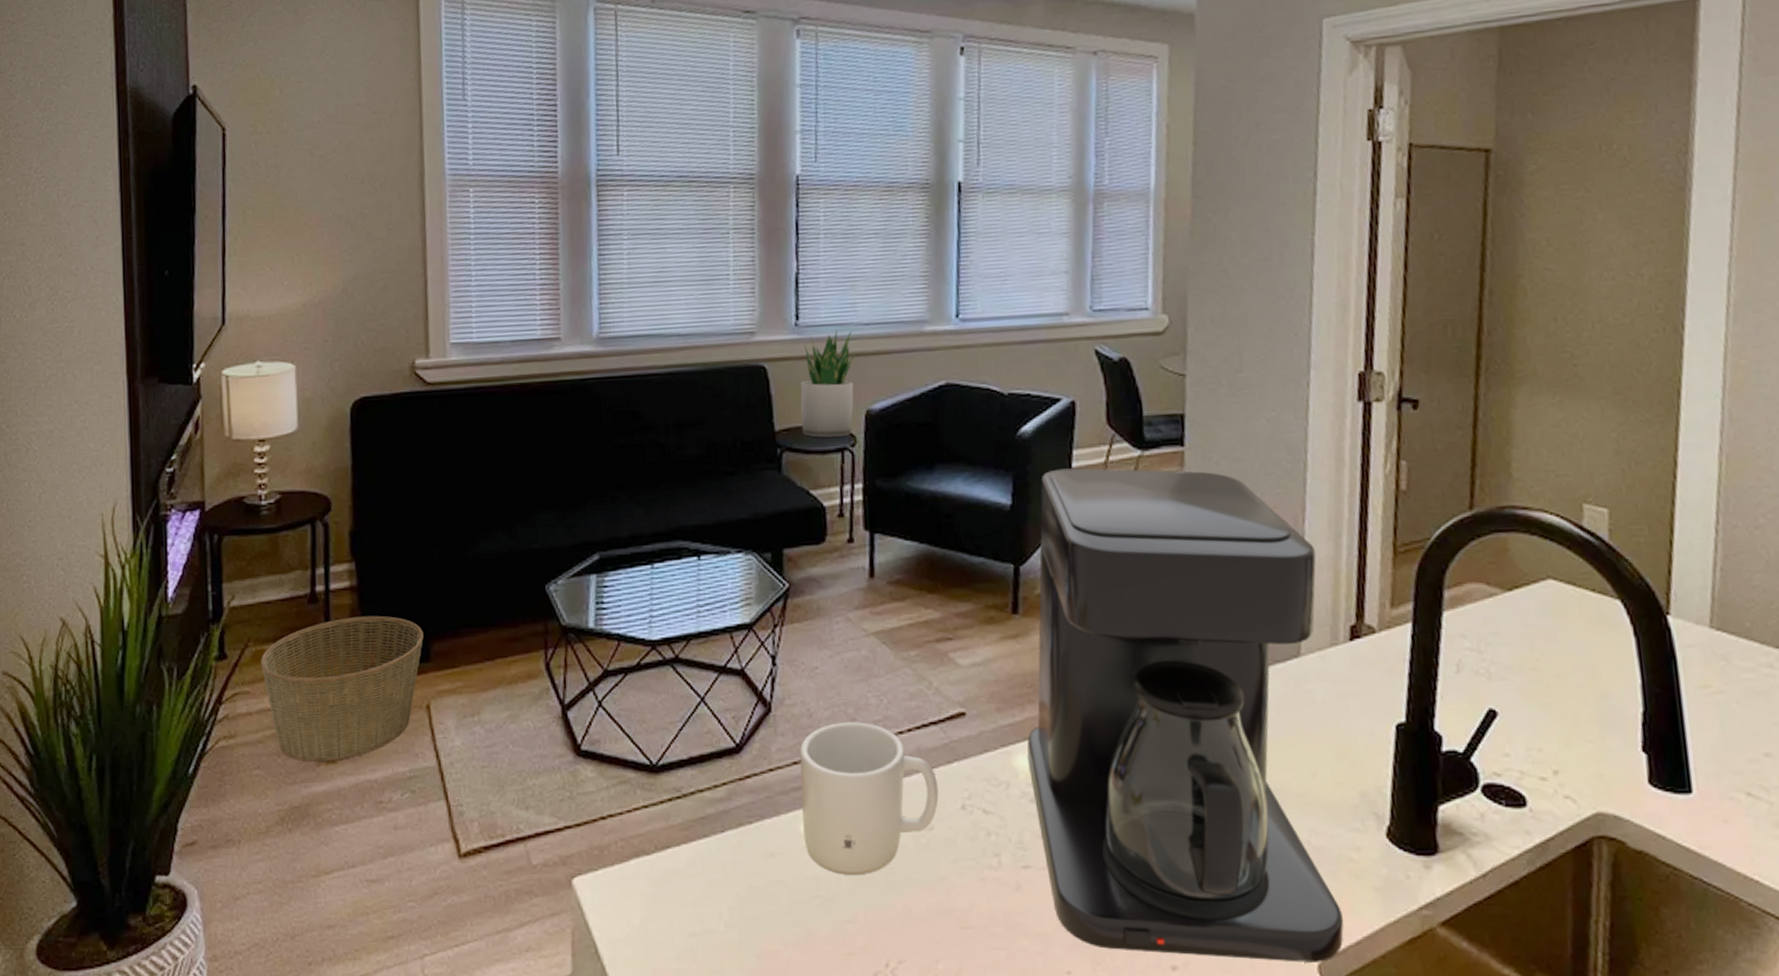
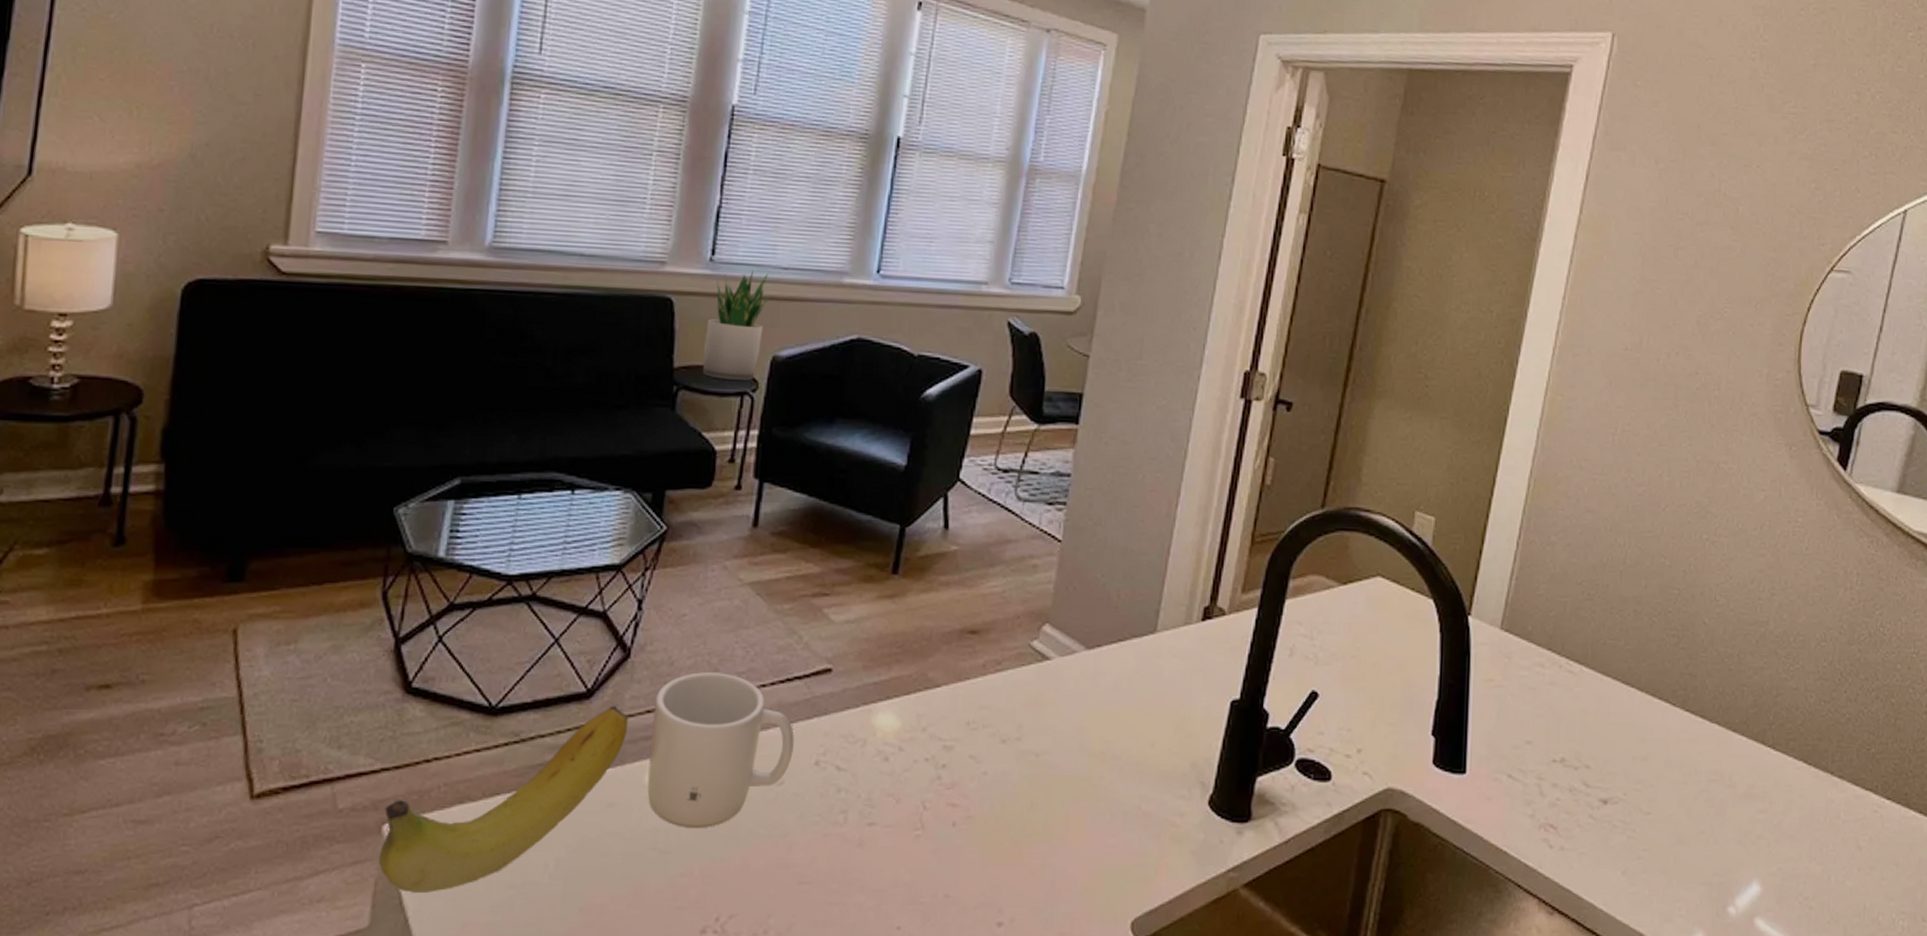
basket: present [260,615,424,762] -> none [27,525,240,686]
fruit: none [572,758,779,942] -> present [378,705,629,893]
coffee maker: present [1027,468,1344,963] -> none [887,435,1184,920]

